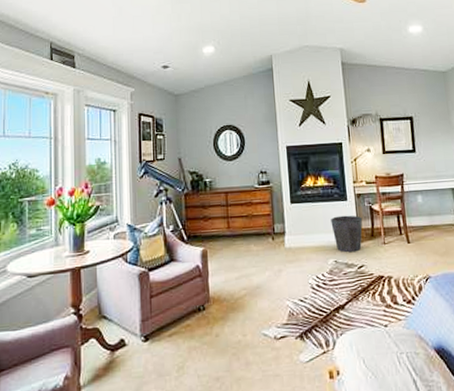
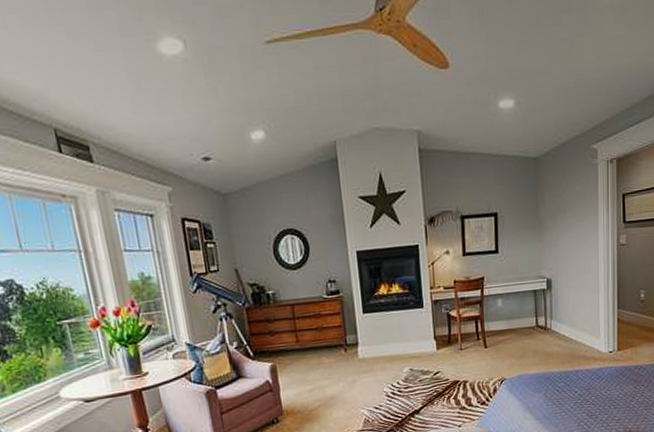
waste bin: present [330,215,363,253] -> none [406,322,440,361]

